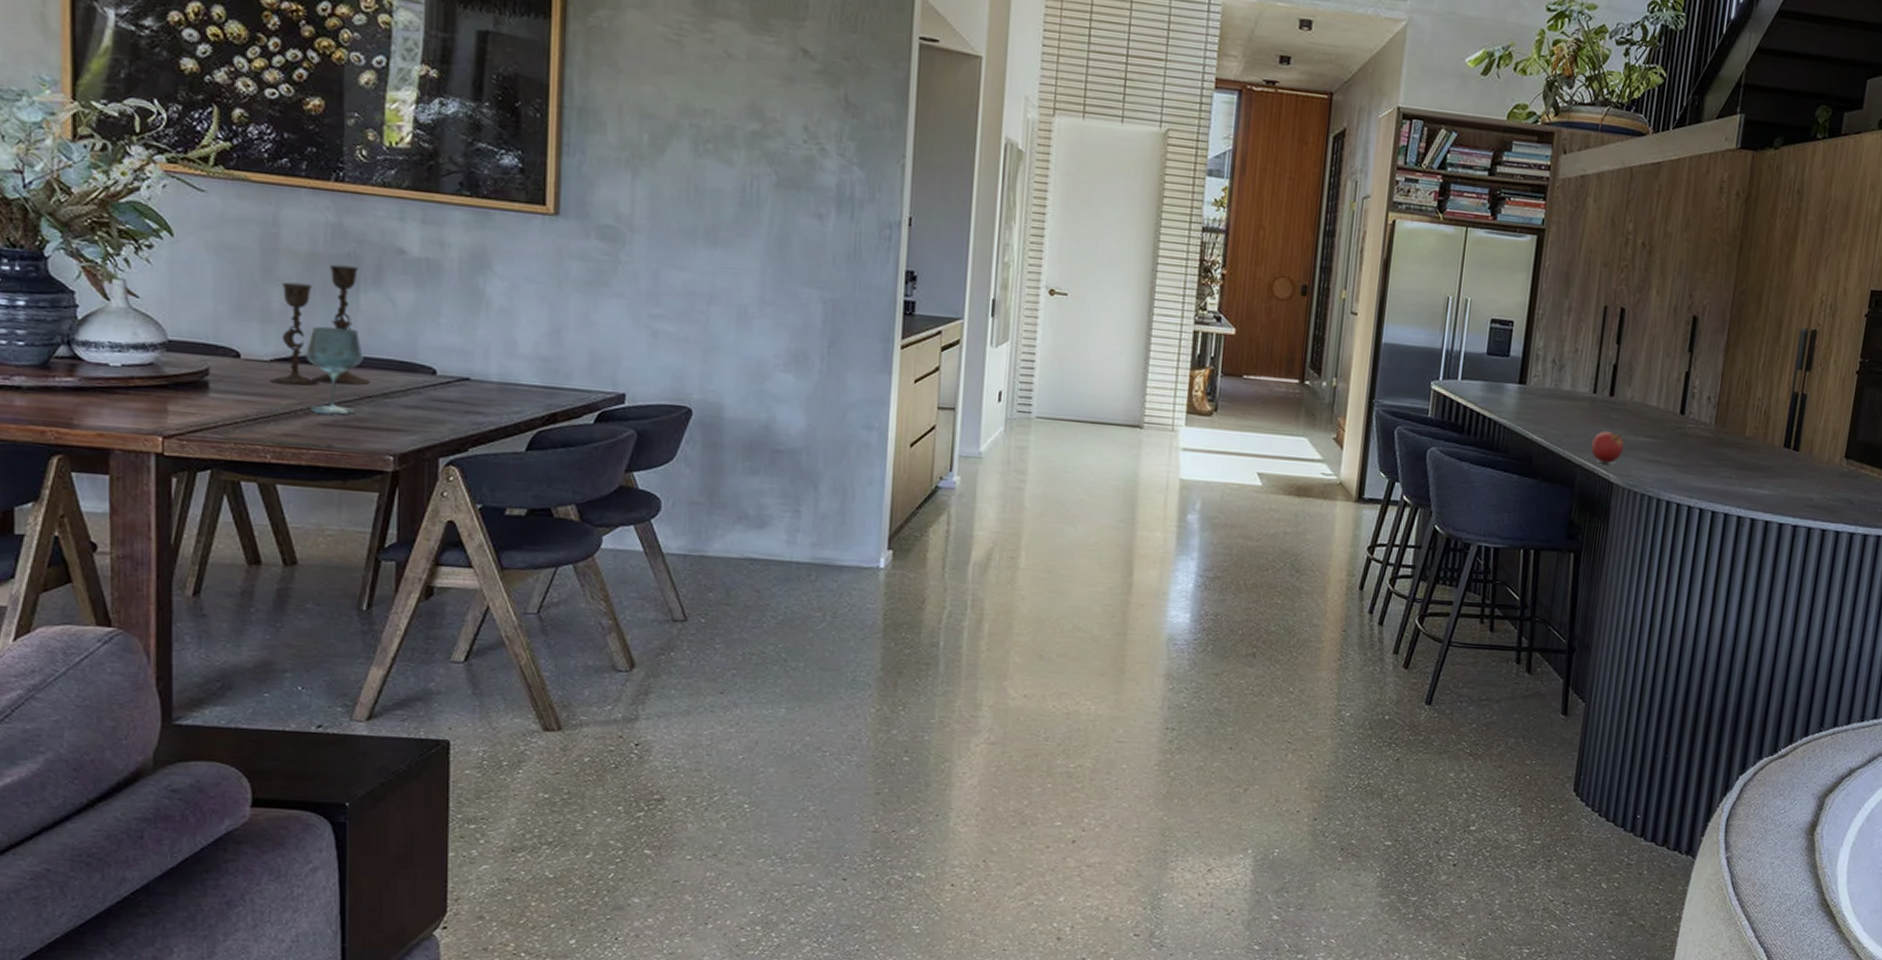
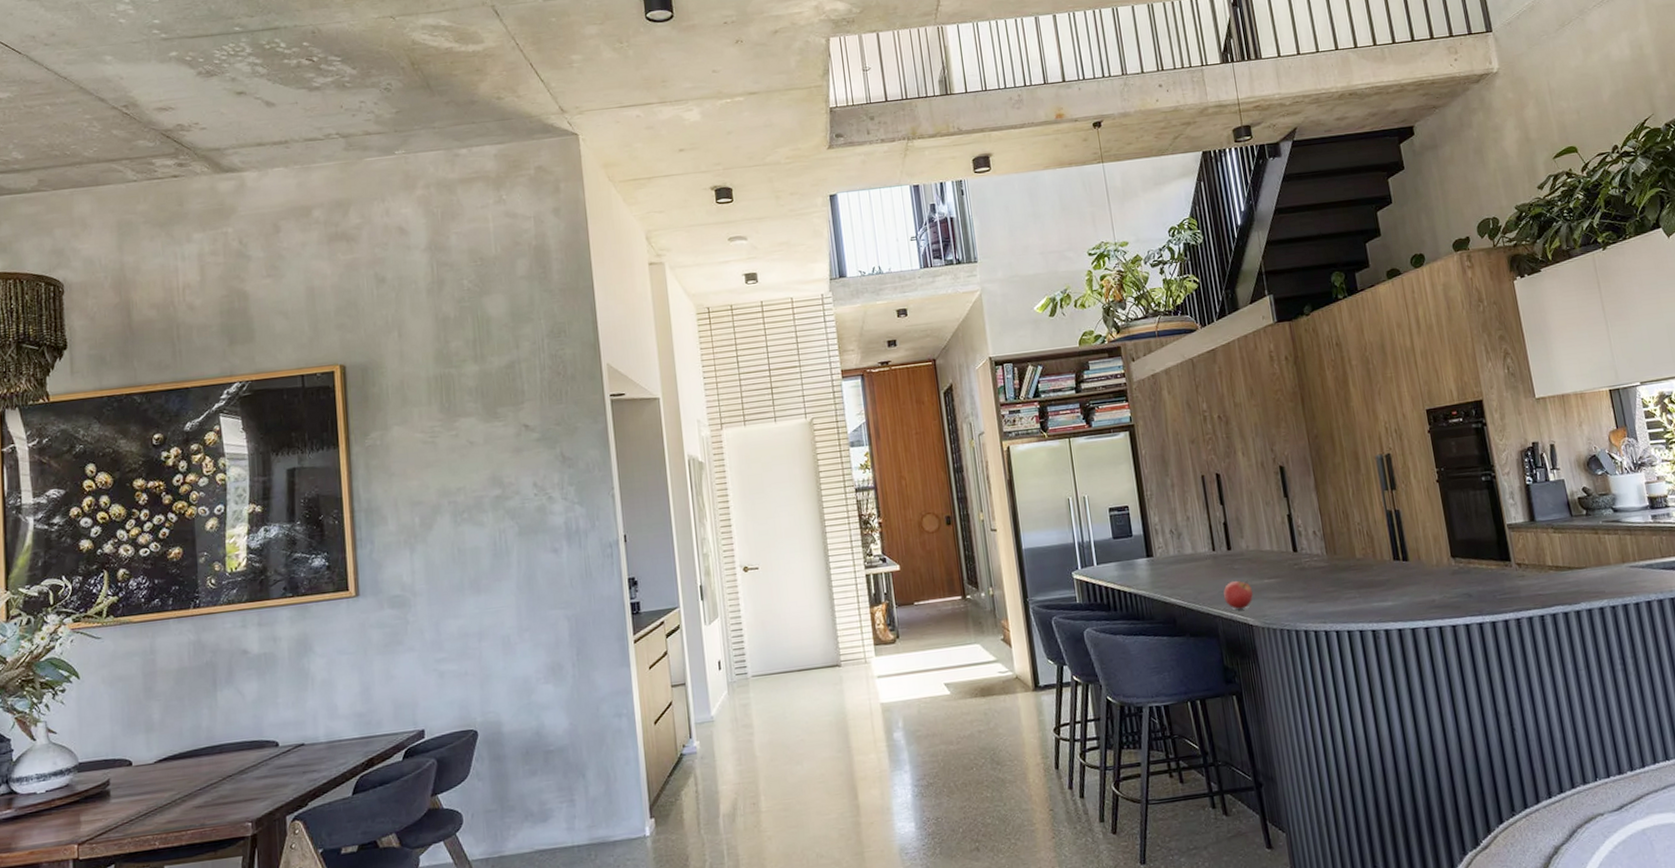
candlestick: present [270,264,370,387] -> none [155,672,230,782]
wine glass: present [305,326,363,415] -> none [179,722,223,799]

